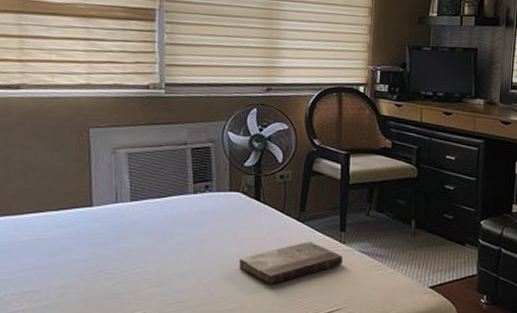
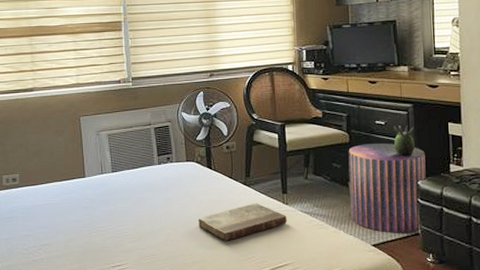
stool: none [411,179,491,275] -> present [348,143,426,233]
succulent plant: none [462,162,483,195] -> present [393,125,415,157]

